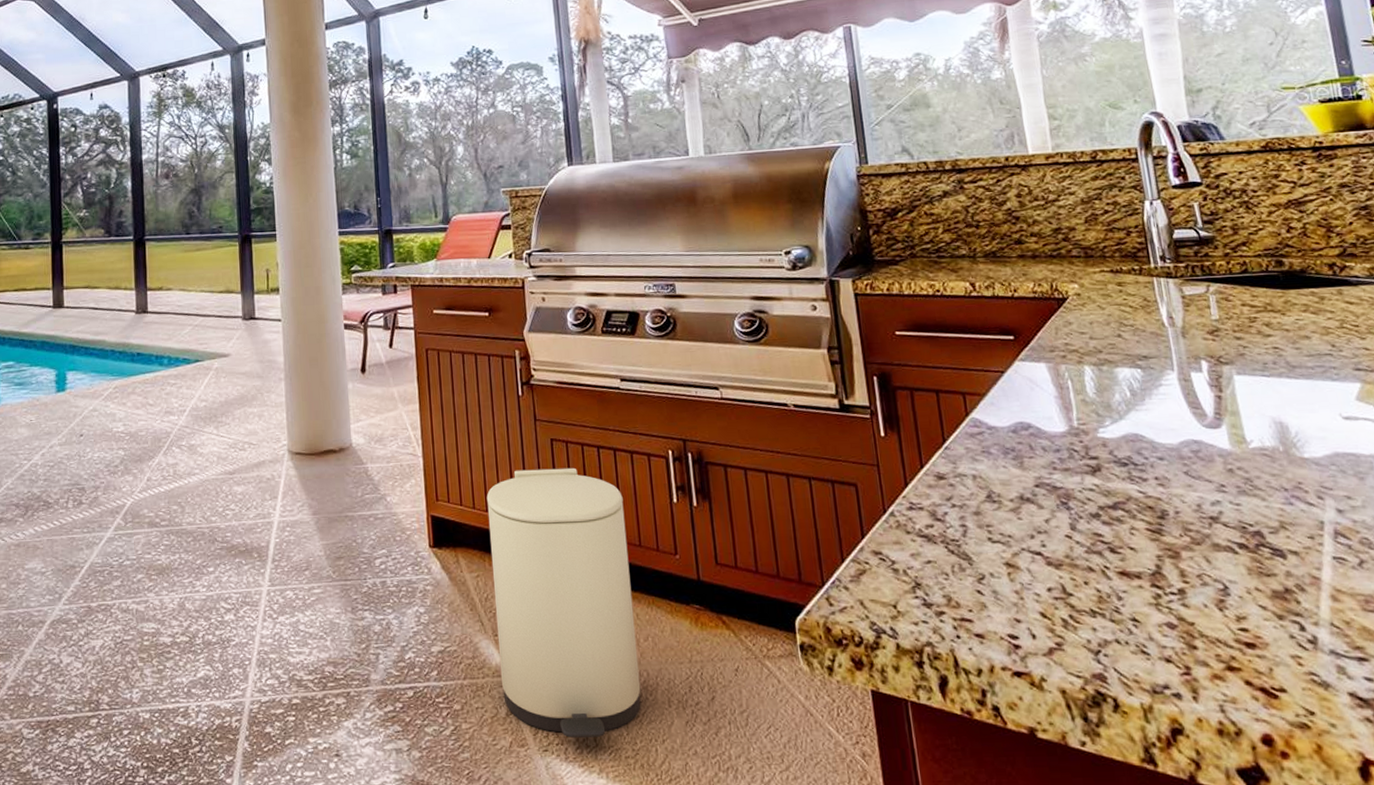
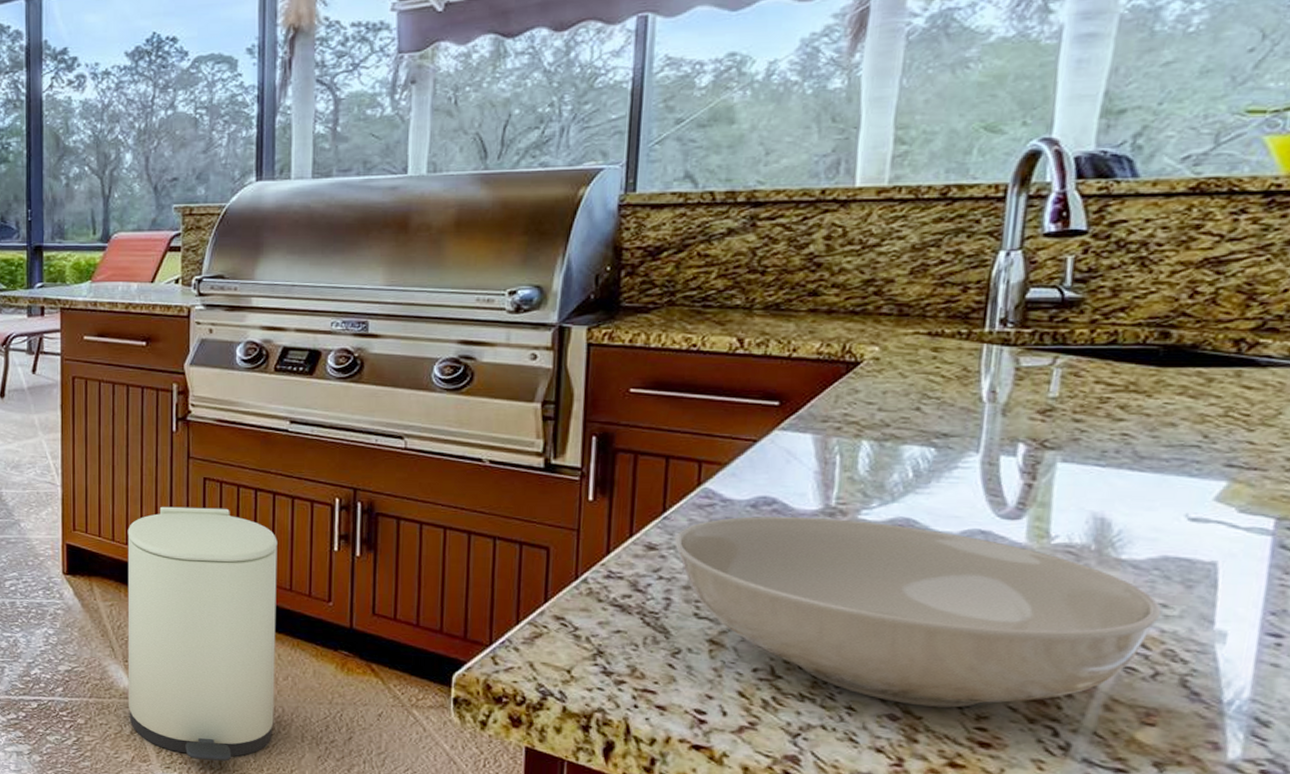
bowl: none [957,438,1349,612] -> present [673,516,1162,708]

